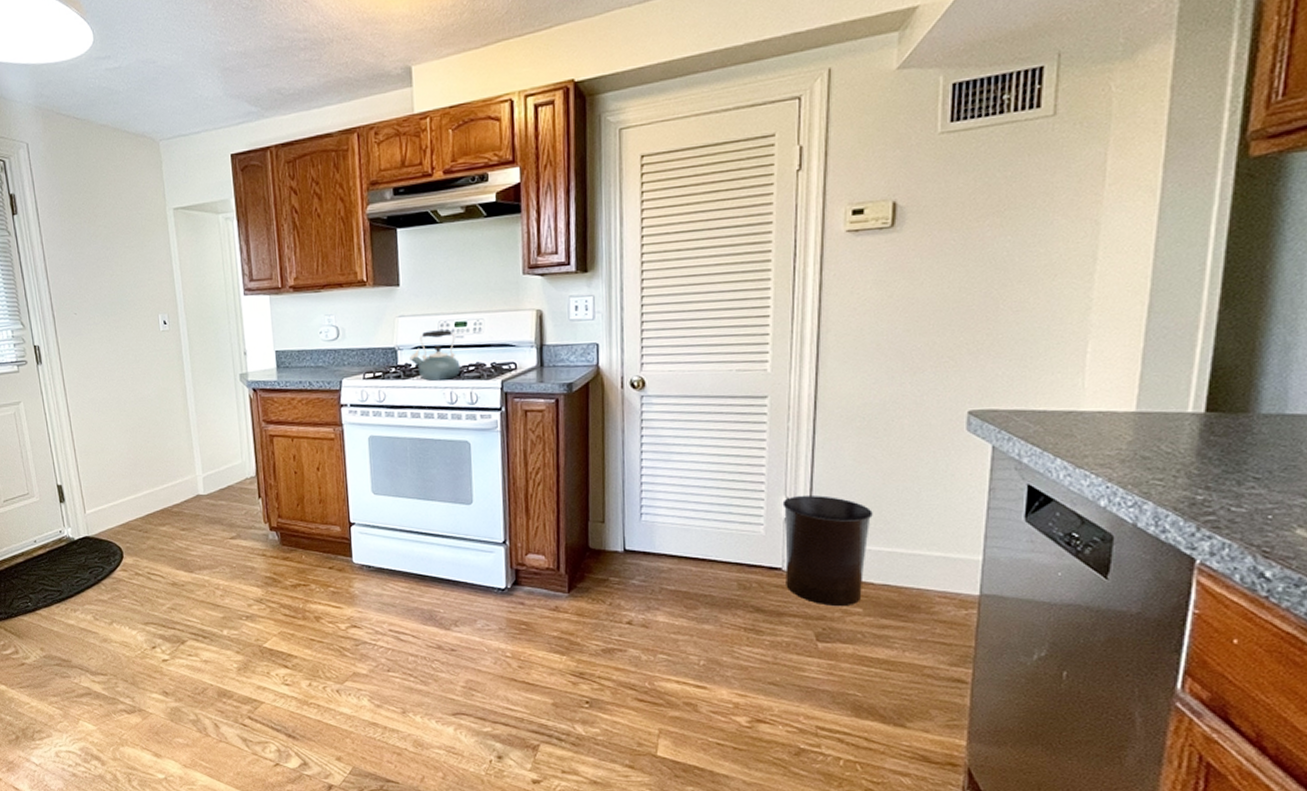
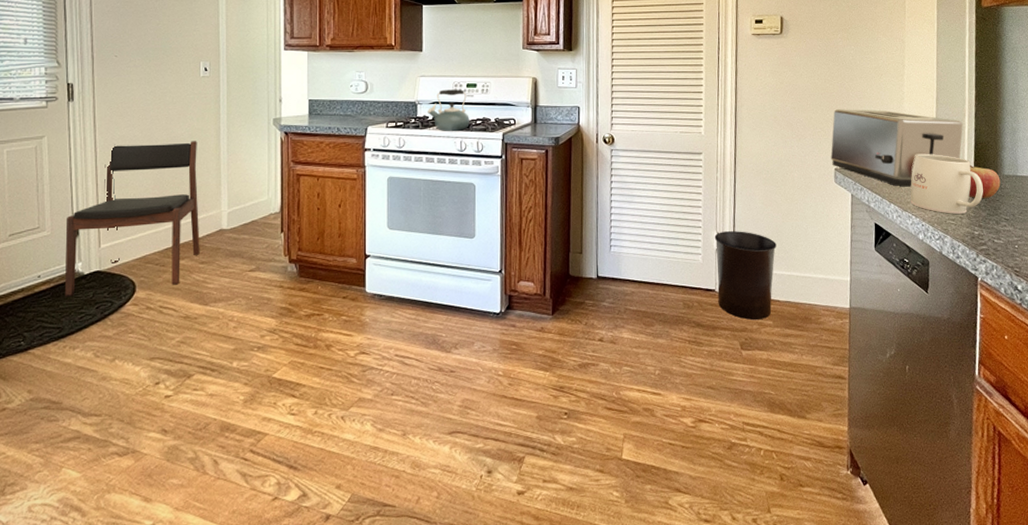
dining chair: none [52,401,180,562] -> present [65,141,200,297]
toaster: none [962,326,1193,434] -> present [830,109,963,186]
mug: none [1089,386,1219,473] -> present [910,153,983,215]
fruit: none [1192,400,1252,450] -> present [968,164,1001,199]

